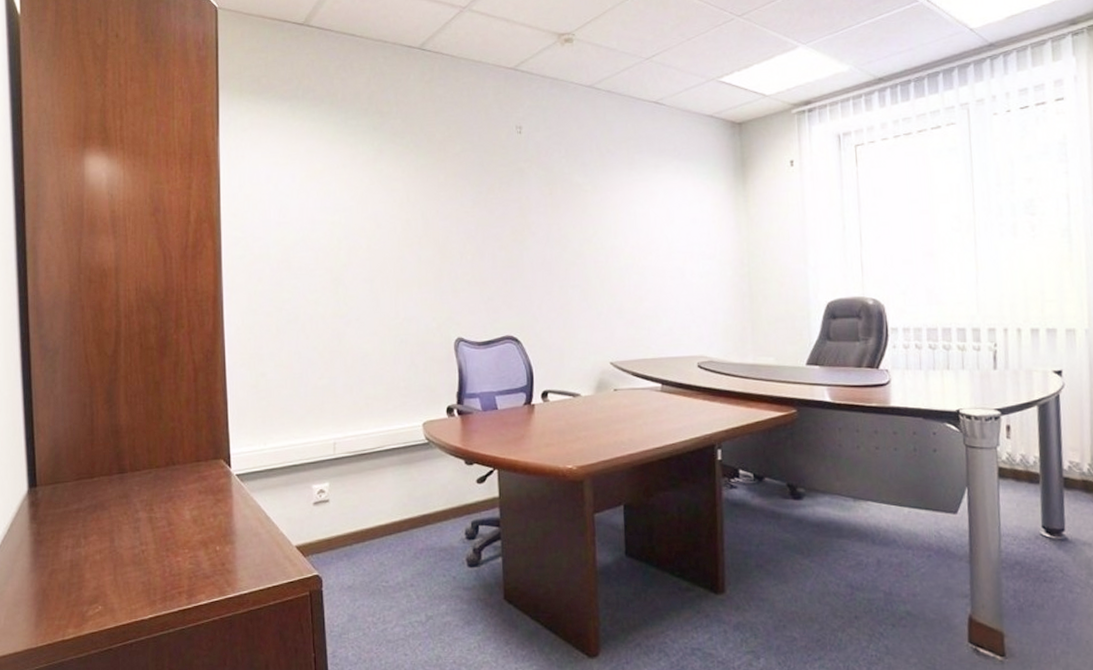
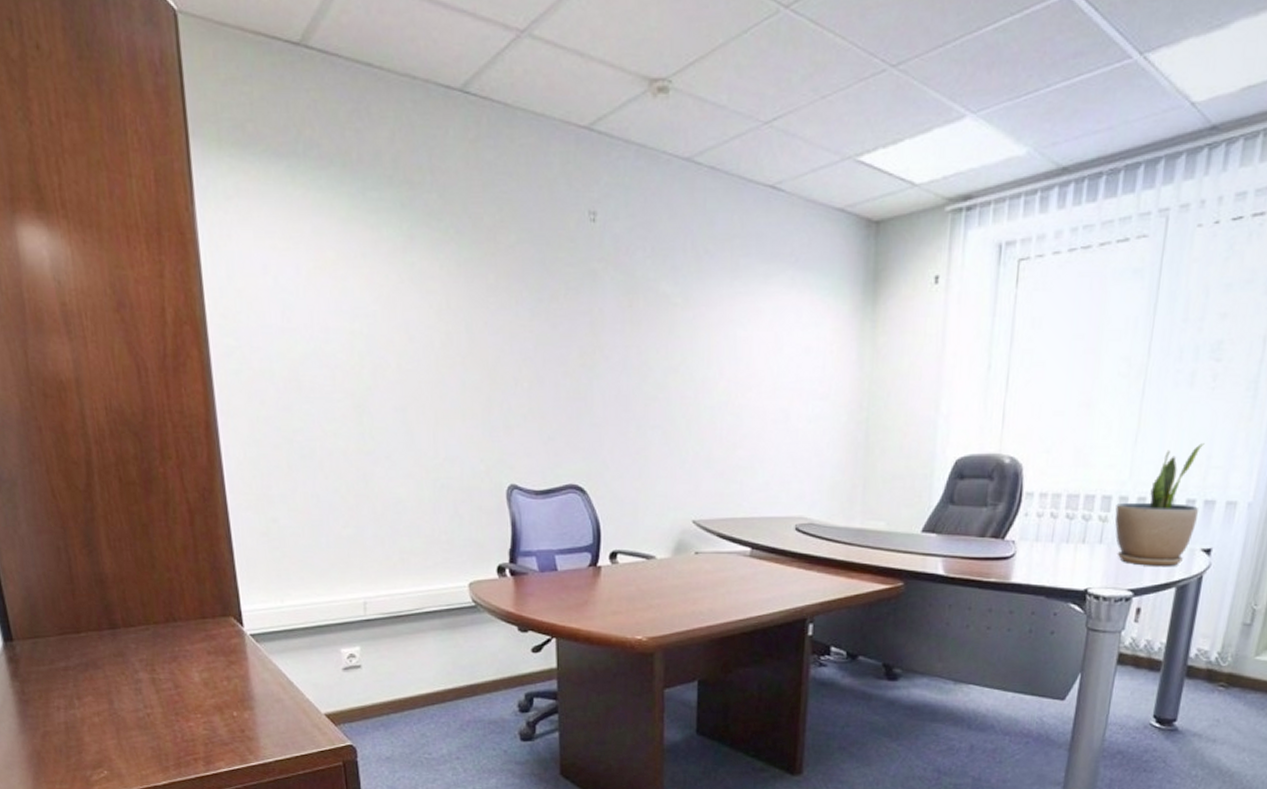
potted plant: none [970,281,1044,388] -> present [1115,443,1205,566]

